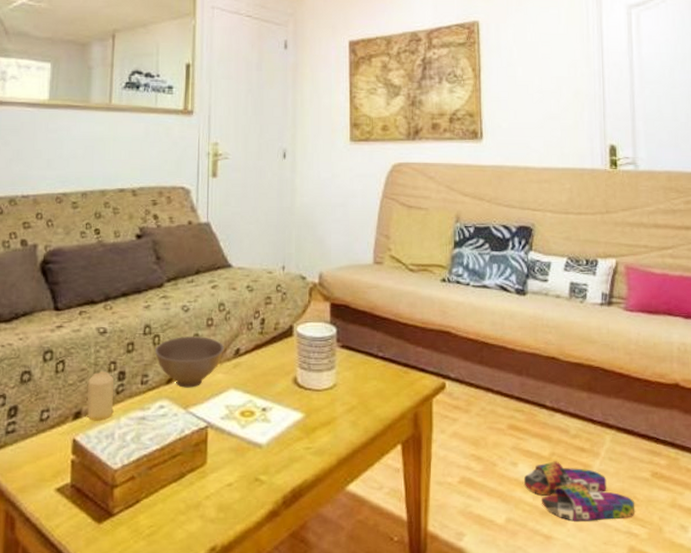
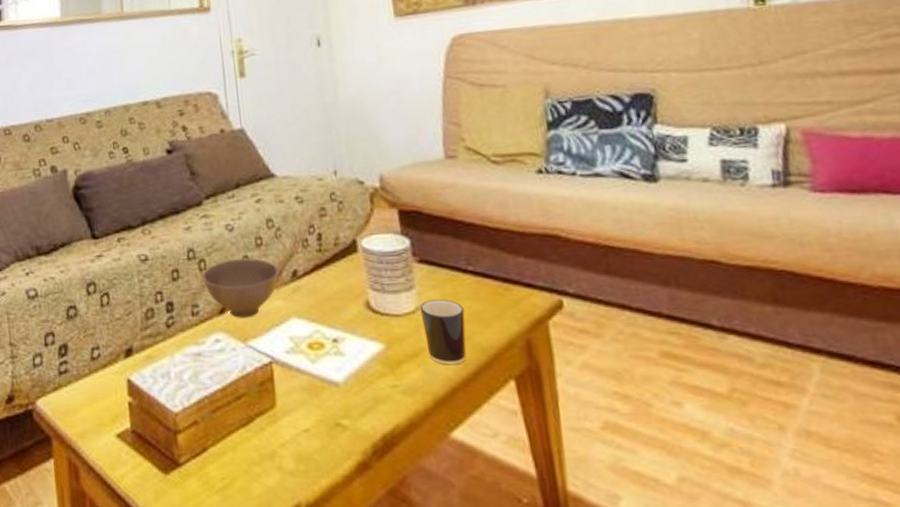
candle: present [87,370,114,421] -> none [135,302,166,359]
mug: none [336,379,371,432] -> present [419,299,467,366]
slippers: present [523,461,635,521] -> none [694,399,880,483]

